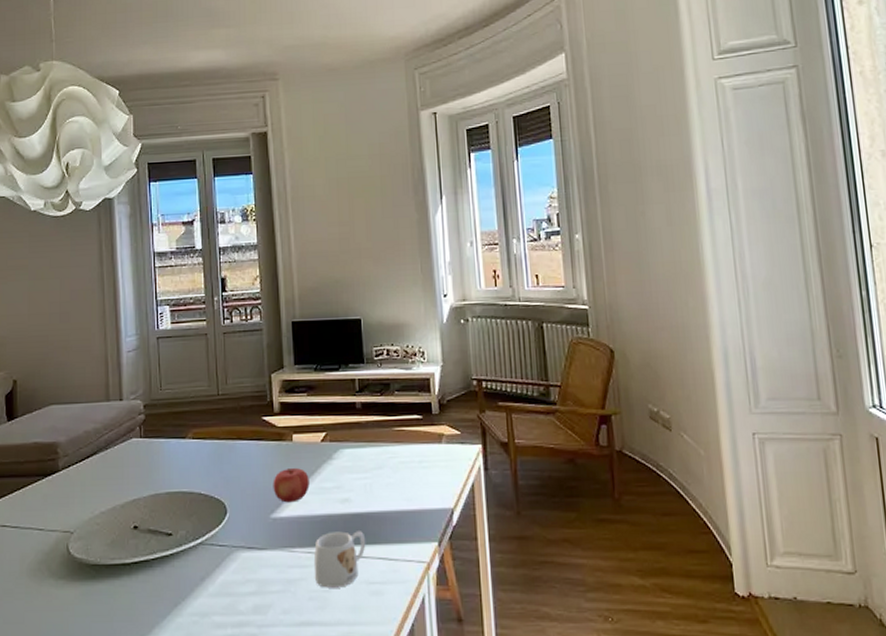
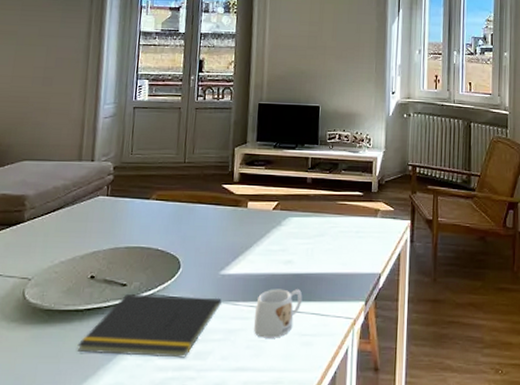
notepad: none [129,544,276,613] -> present [77,294,222,358]
fruit: present [273,468,310,503] -> none [225,231,259,262]

